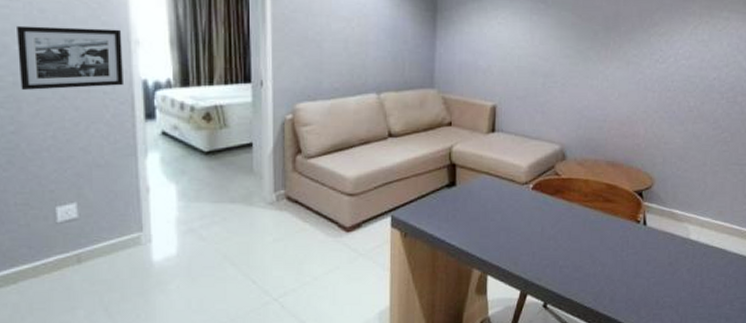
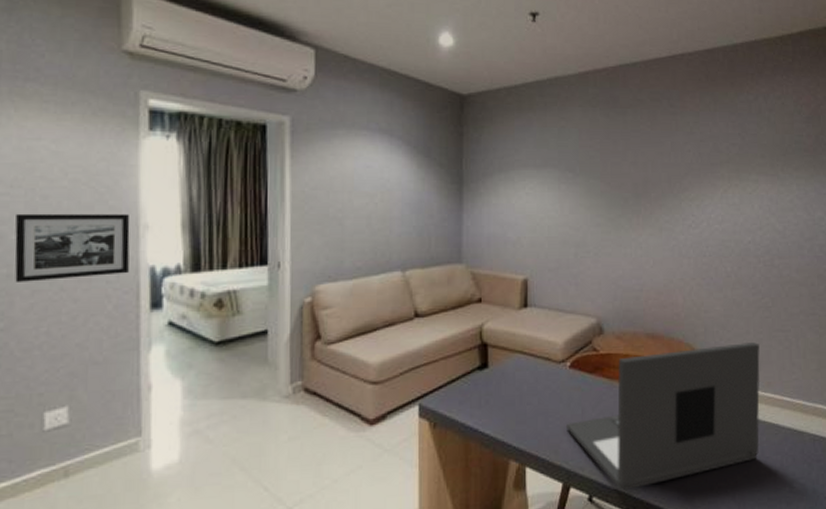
laptop: none [526,174,715,301] -> present [567,342,760,492]

